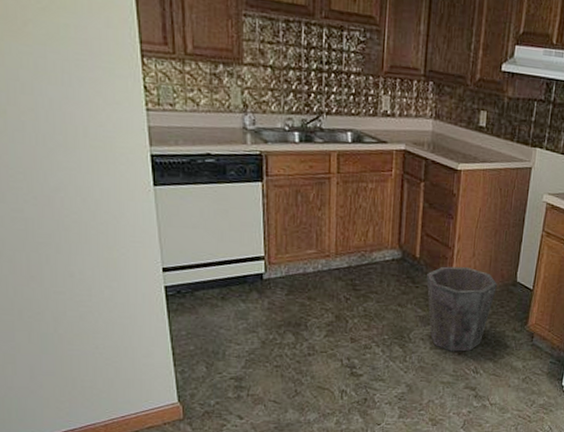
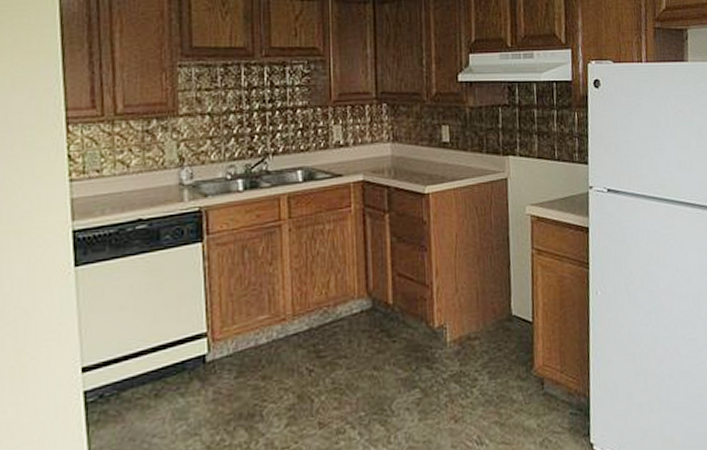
waste bin: present [426,266,498,352] -> none [404,305,491,420]

